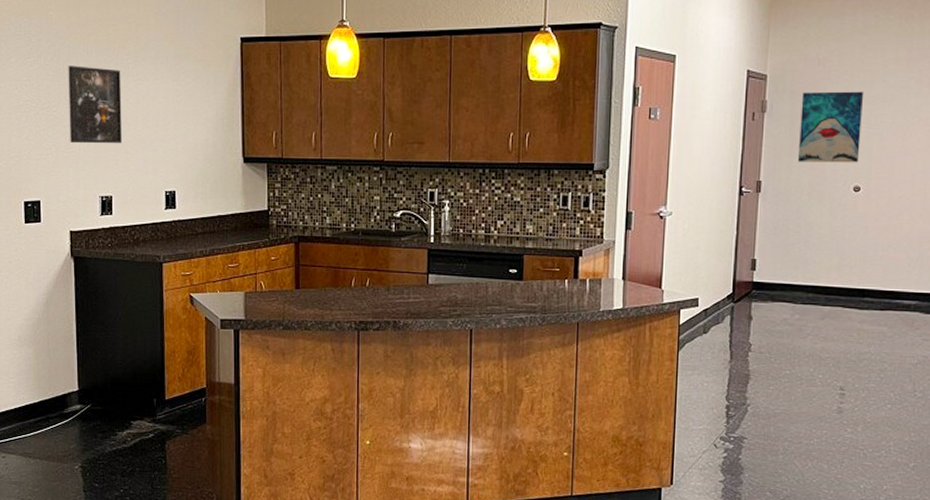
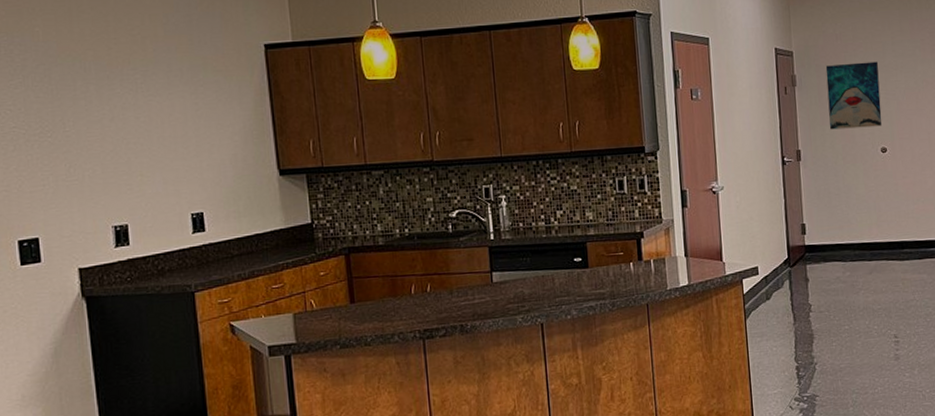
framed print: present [68,66,122,144] -> none [62,85,134,171]

